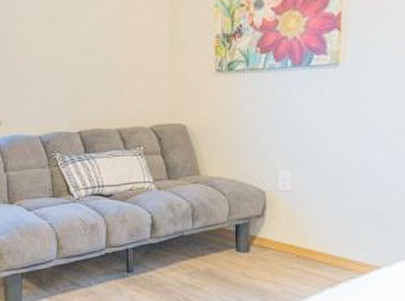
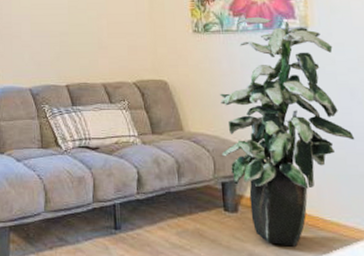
indoor plant: none [238,53,373,282] -> present [220,16,355,247]

